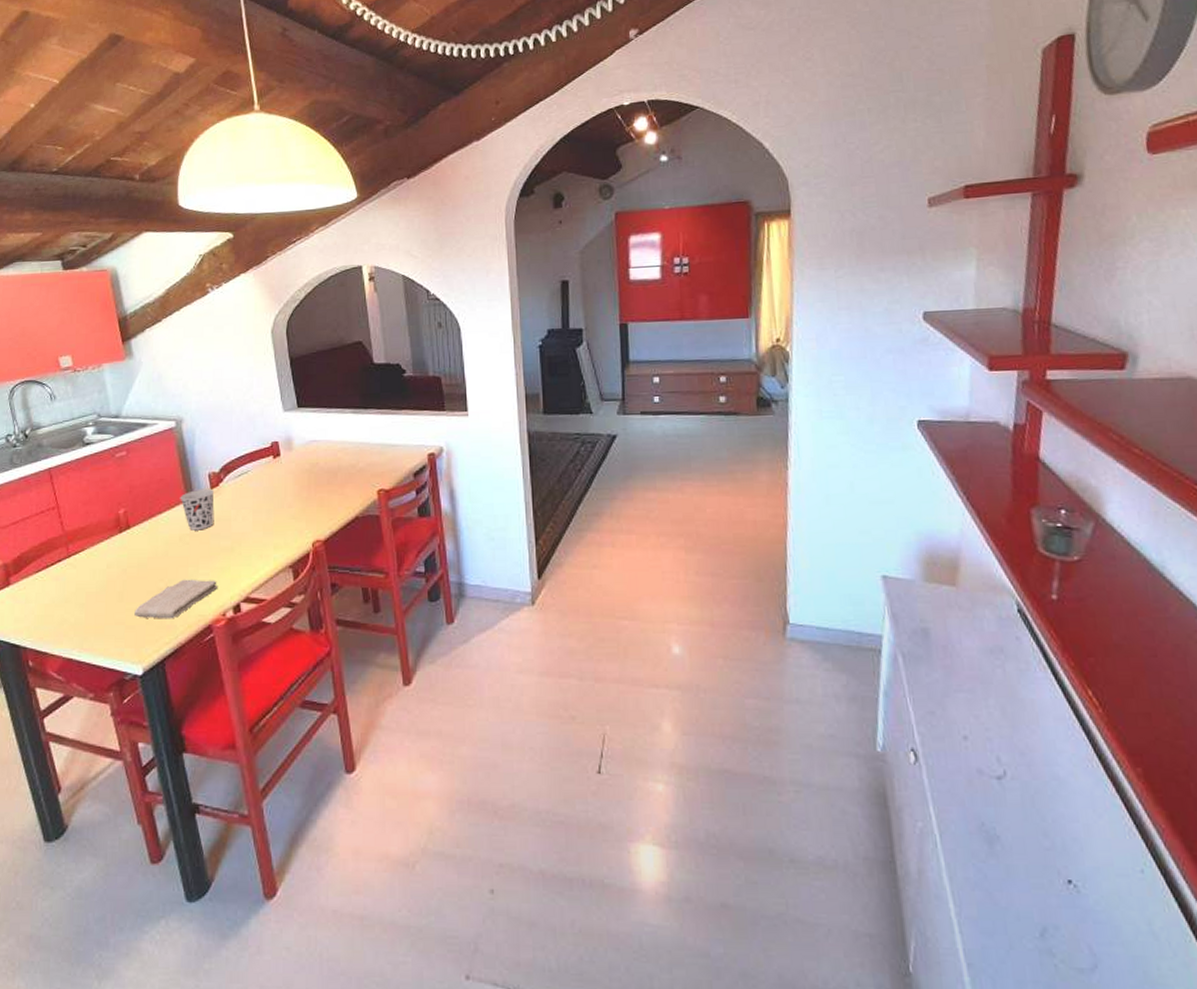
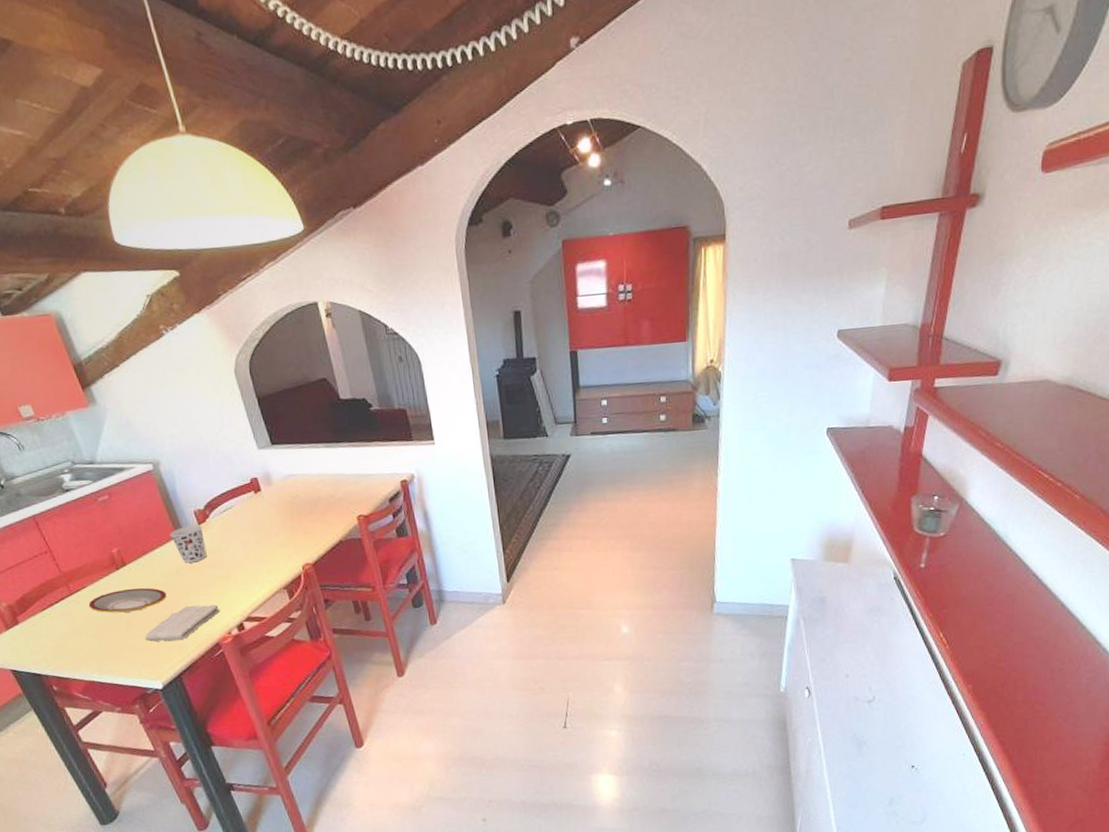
plate: none [84,554,165,581] -> present [88,588,167,613]

